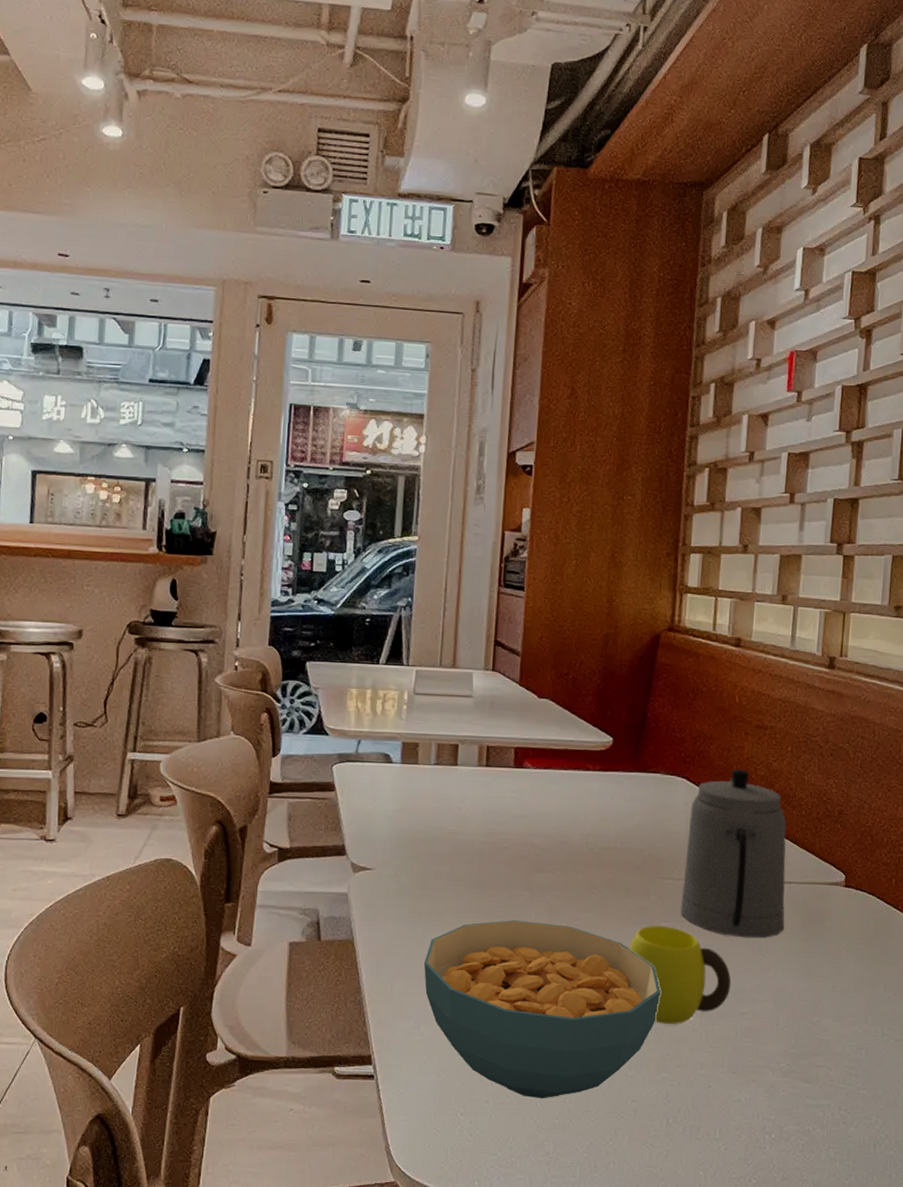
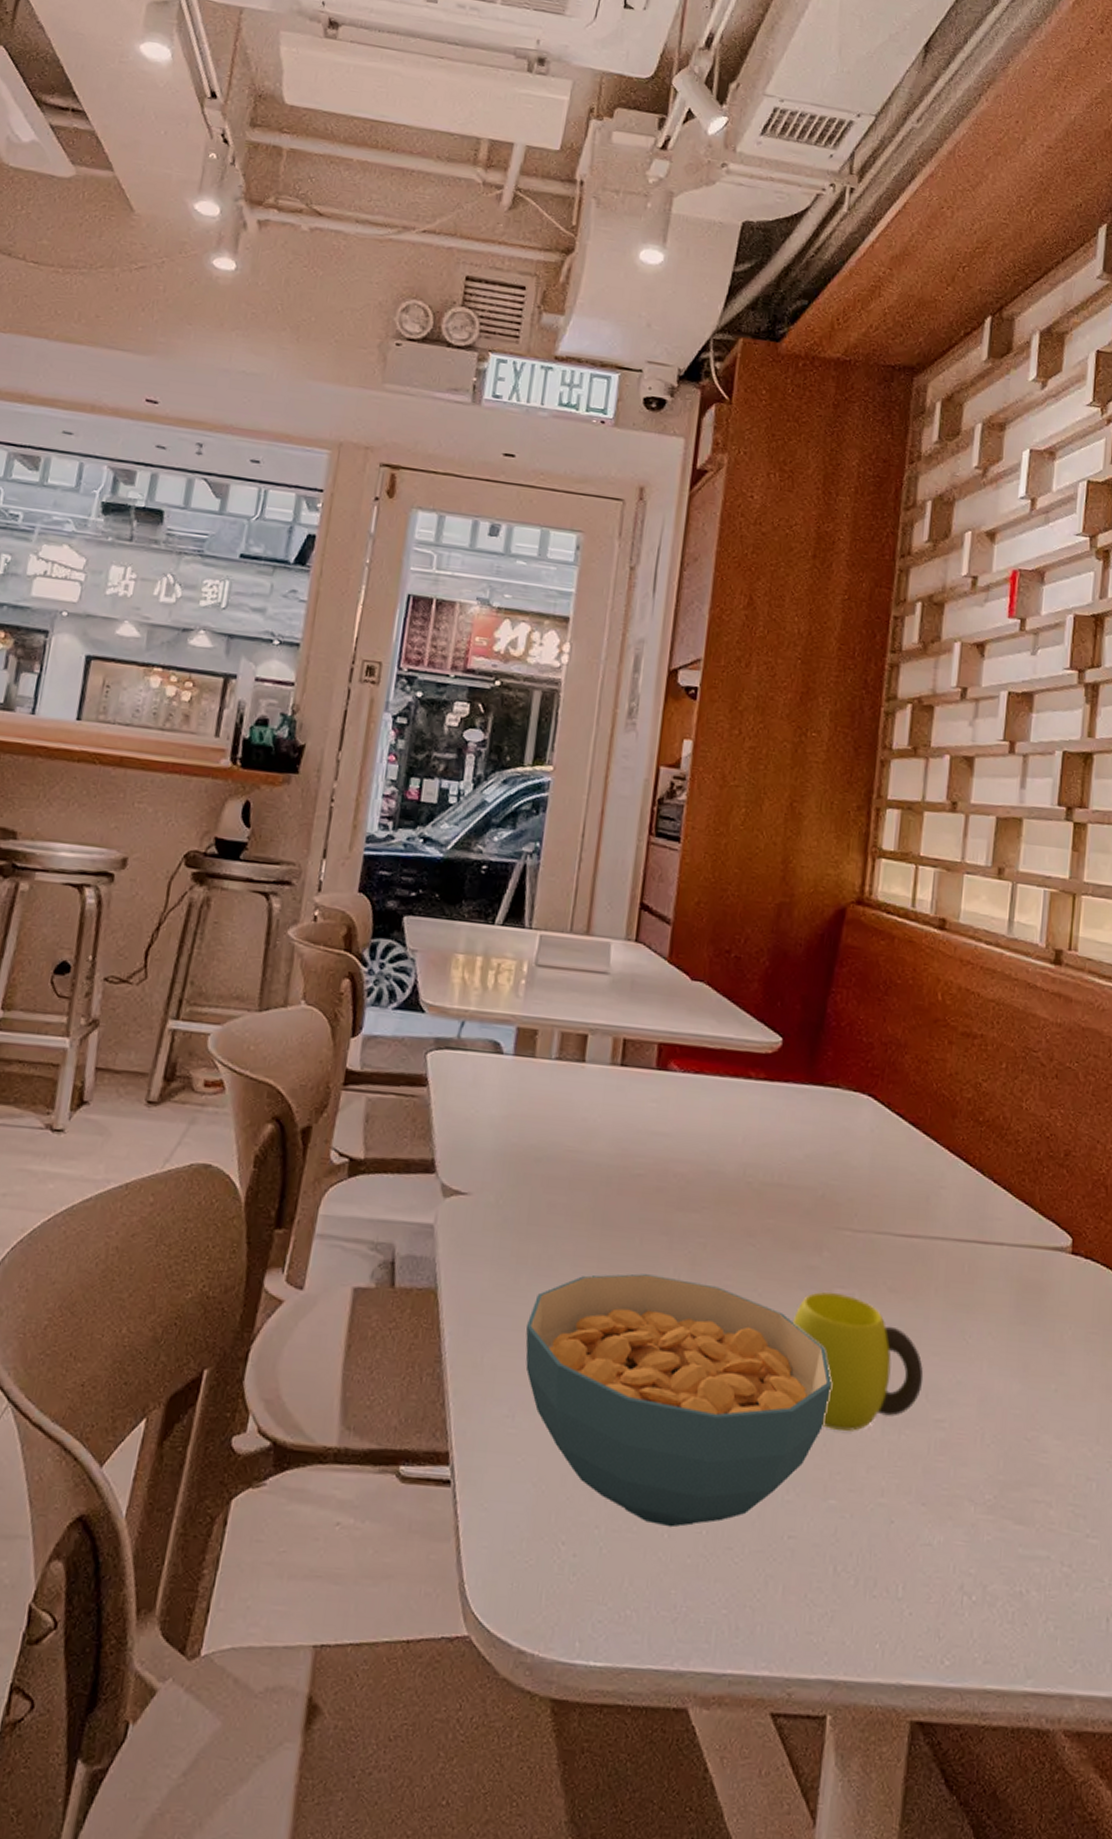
teapot: present [680,769,787,939] -> none [860,1088,999,1319]

